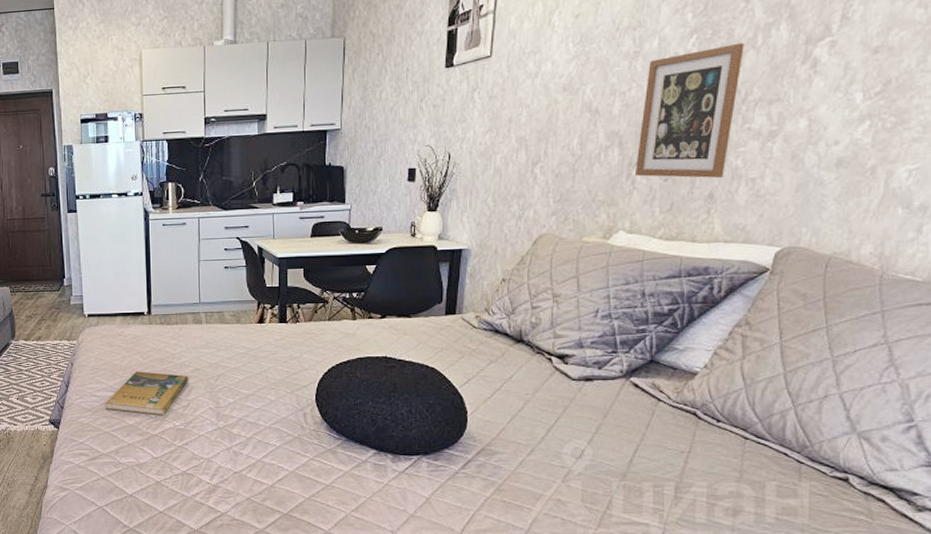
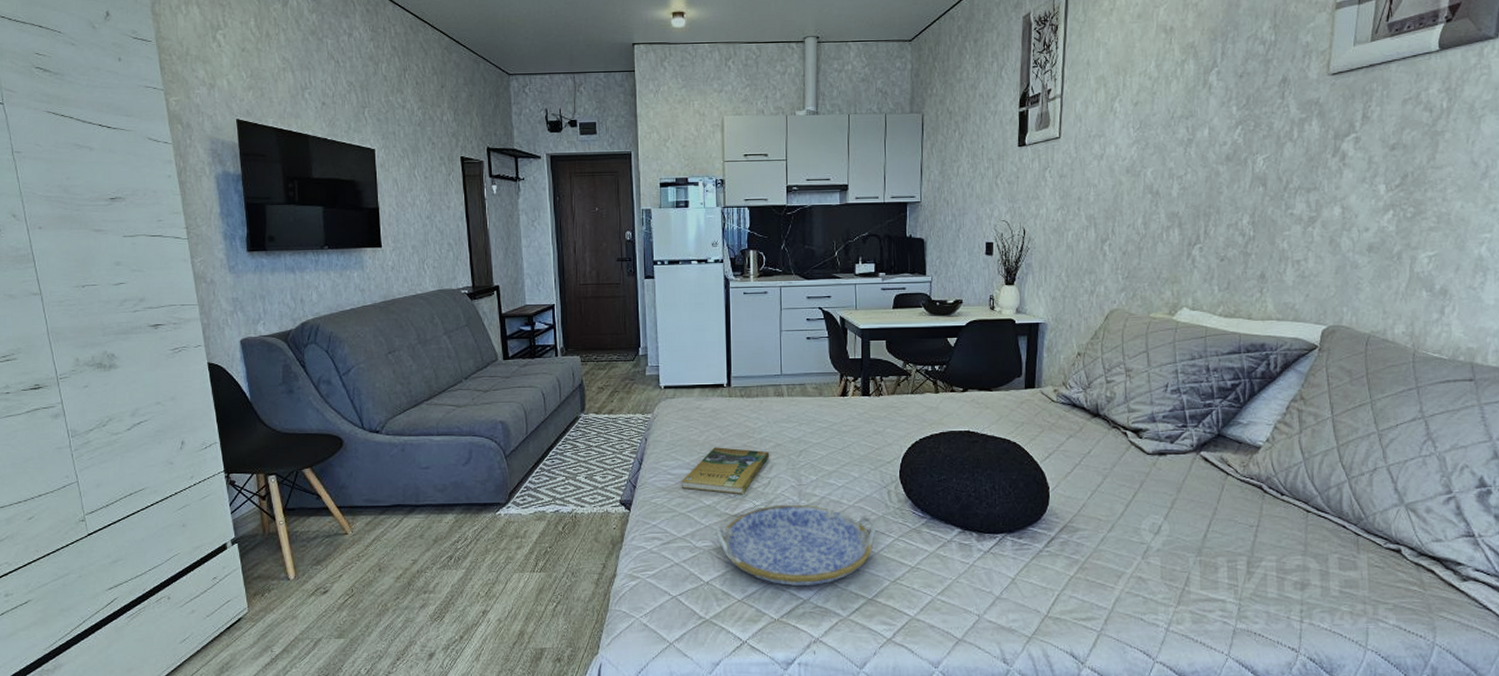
serving tray: none [137,425,292,501] -> present [715,504,876,587]
picture frame: present [635,43,744,178] -> none [1195,135,1283,259]

